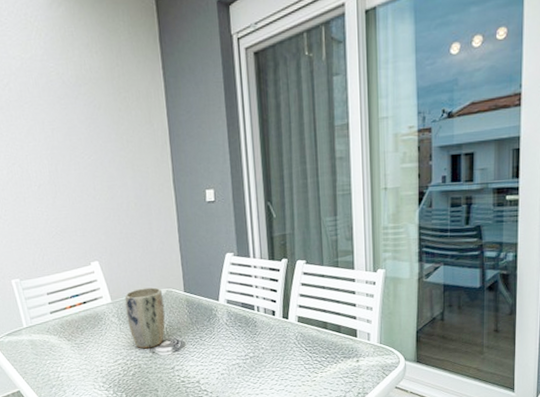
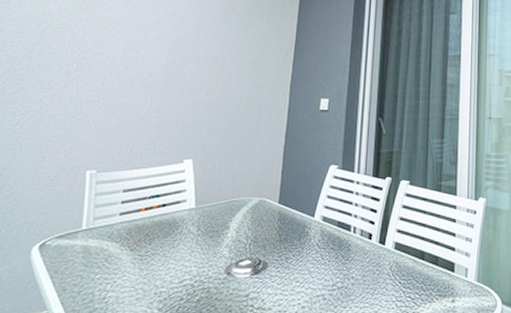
plant pot: present [124,287,166,349] -> none [207,194,255,268]

